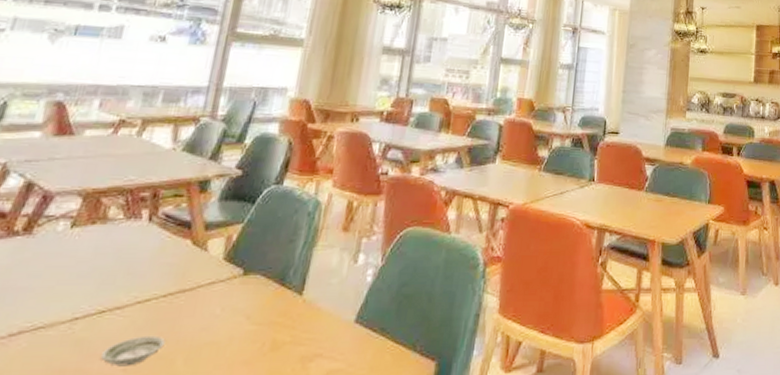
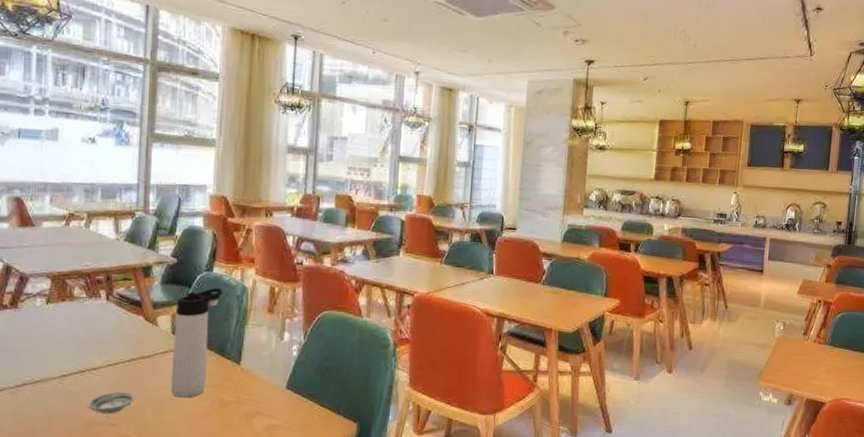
thermos bottle: none [212,203,292,341] -> present [170,287,223,398]

